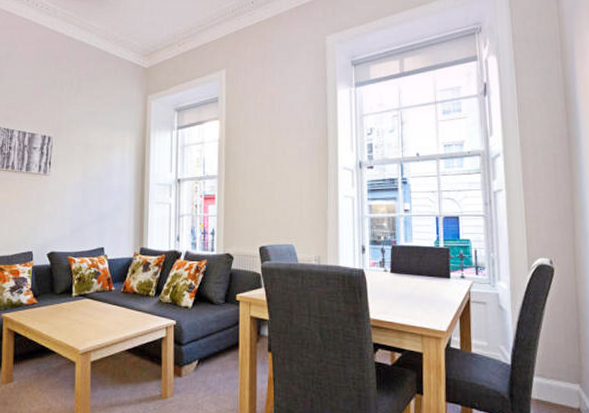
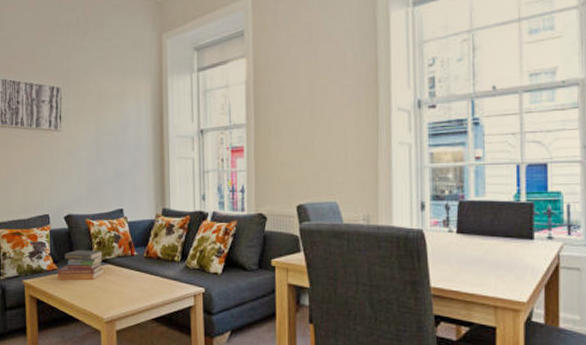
books: none [37,285,83,313] -> present [58,250,105,280]

